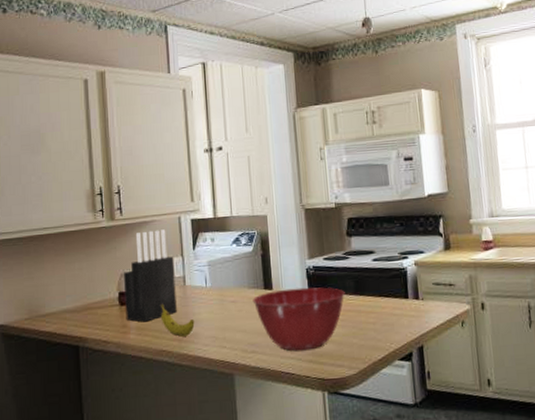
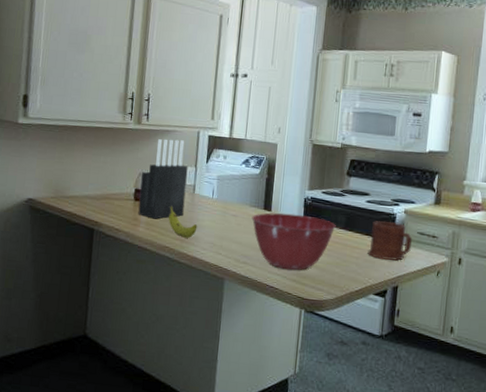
mug: none [383,277,430,320] -> present [367,221,413,261]

